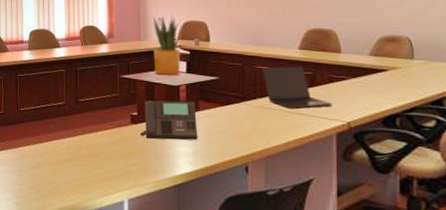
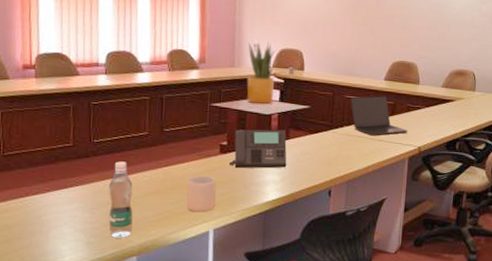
bottle: none [33,128,54,201] -> present [109,161,133,238]
mug: none [101,144,129,182] -> present [186,175,216,212]

